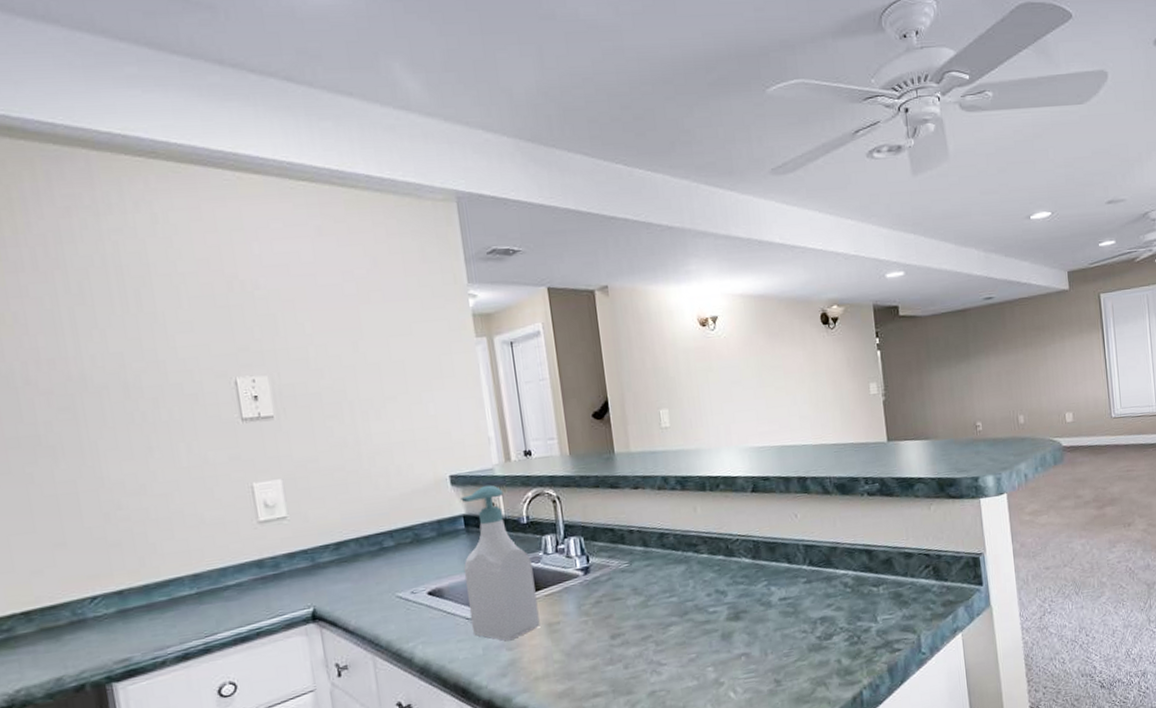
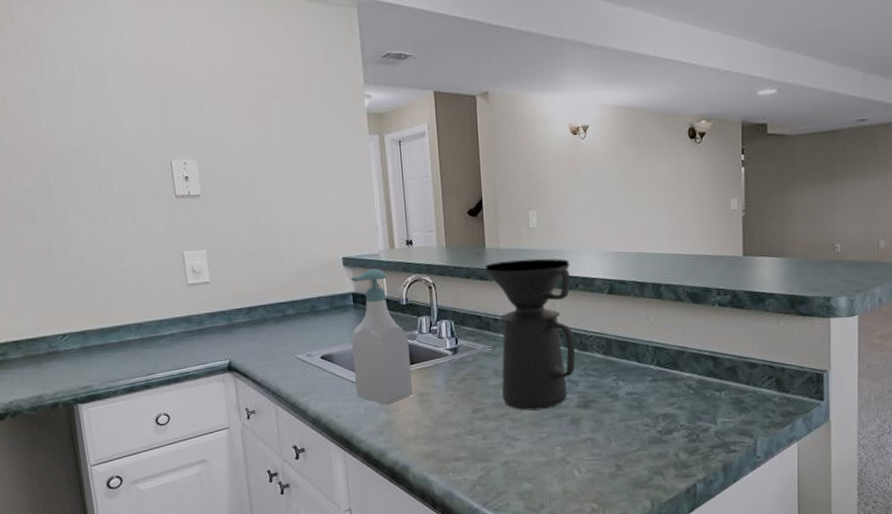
coffee maker: none [615,458,722,630] -> present [484,258,575,411]

